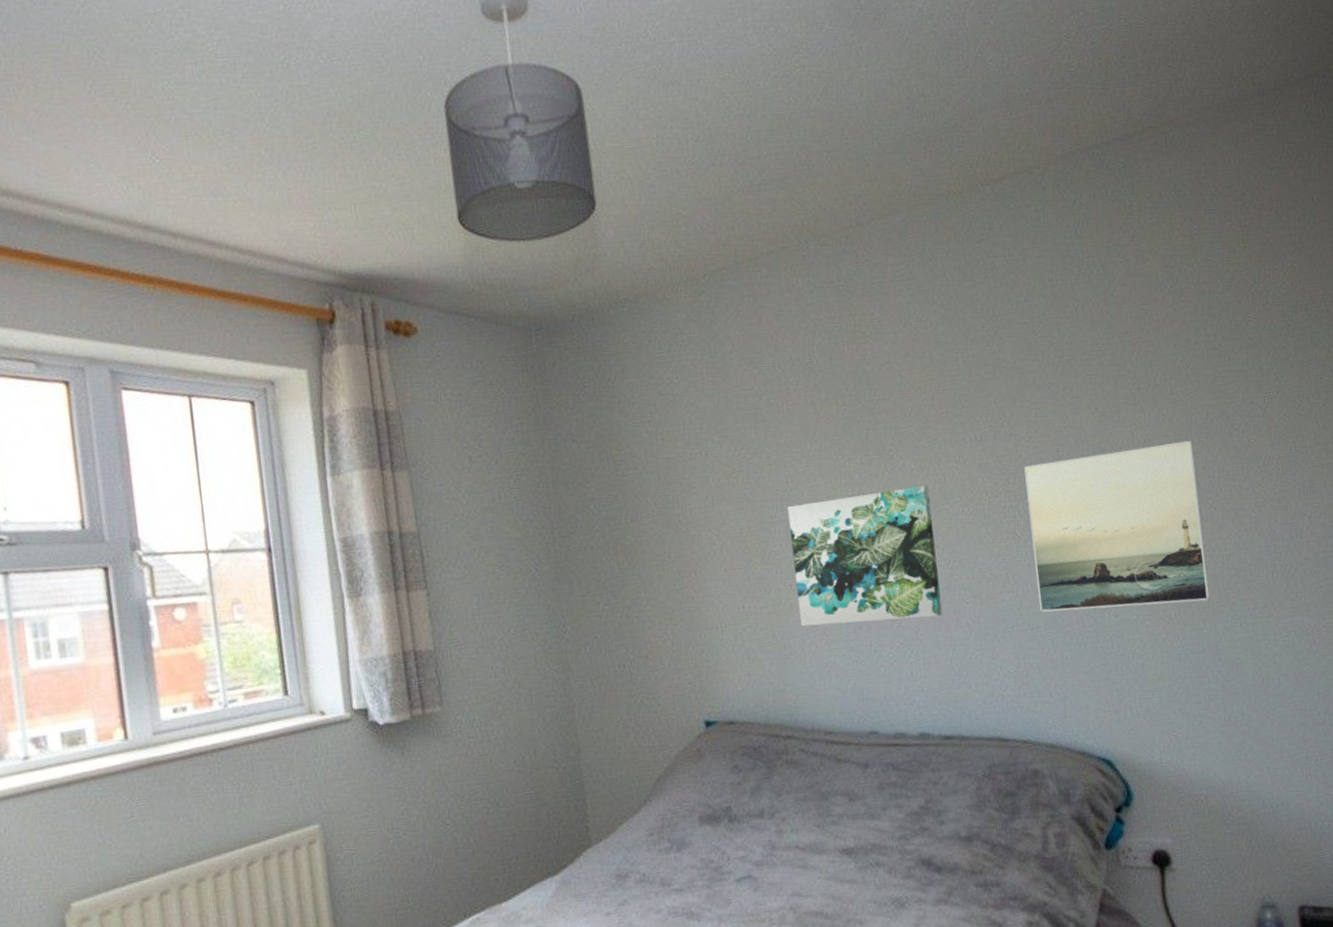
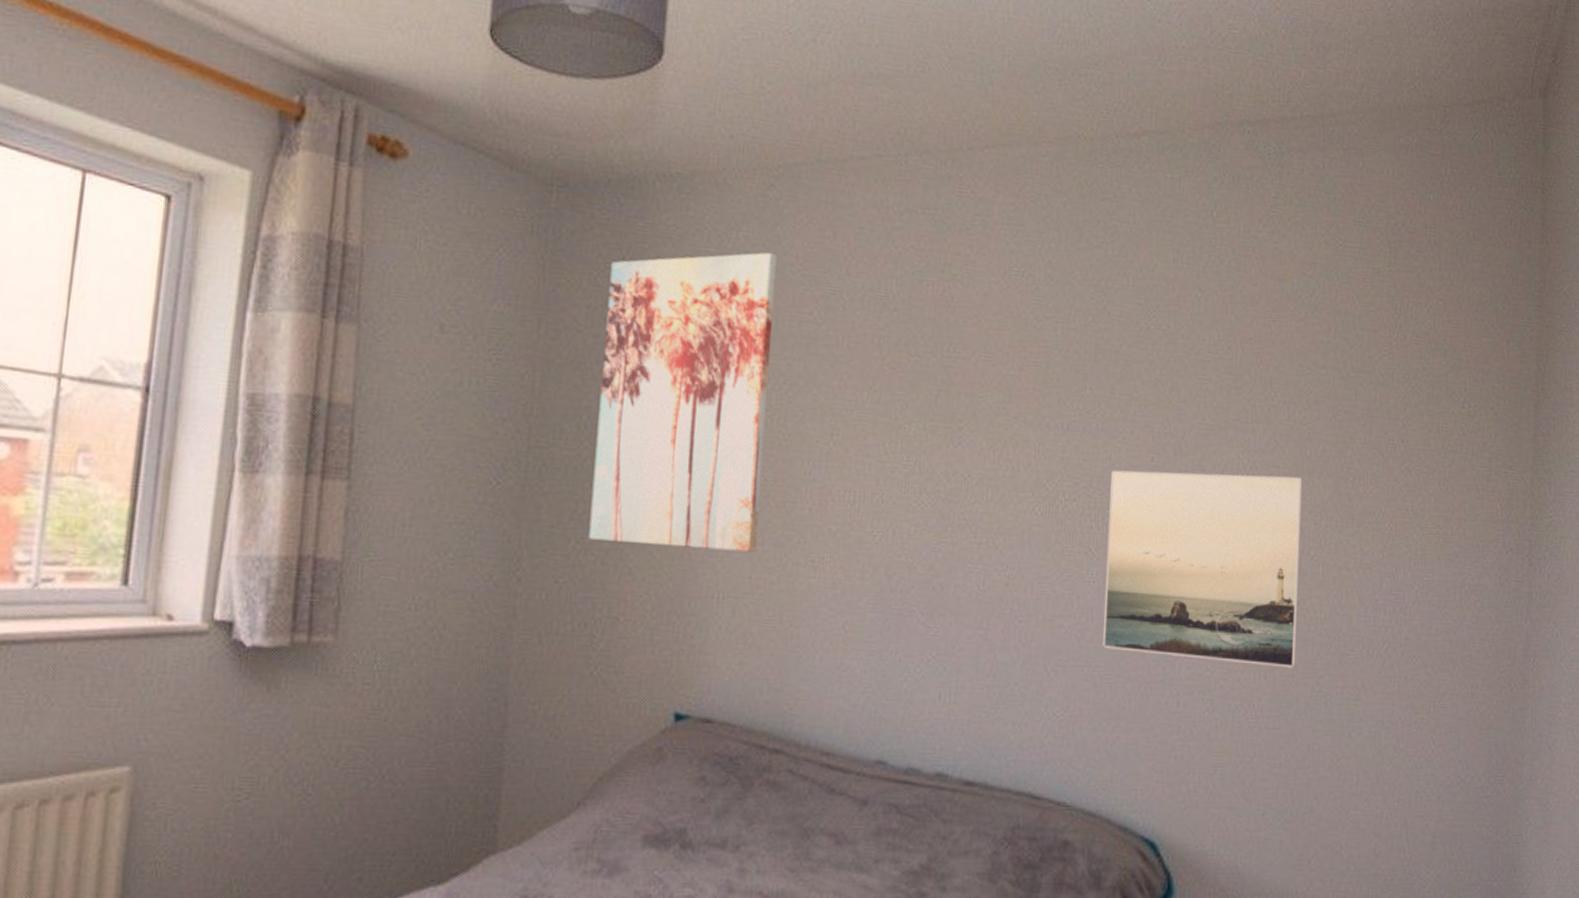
wall art: none [588,346,744,600] -> present [588,252,777,553]
wall art: present [787,485,943,627] -> none [816,463,998,631]

